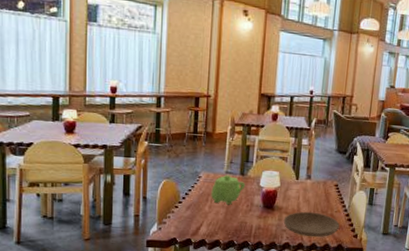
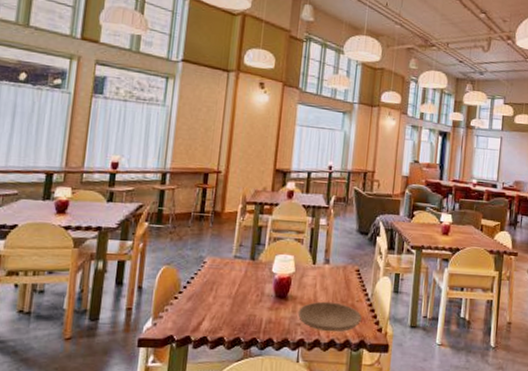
teapot: present [211,175,246,205] -> none [216,259,256,295]

